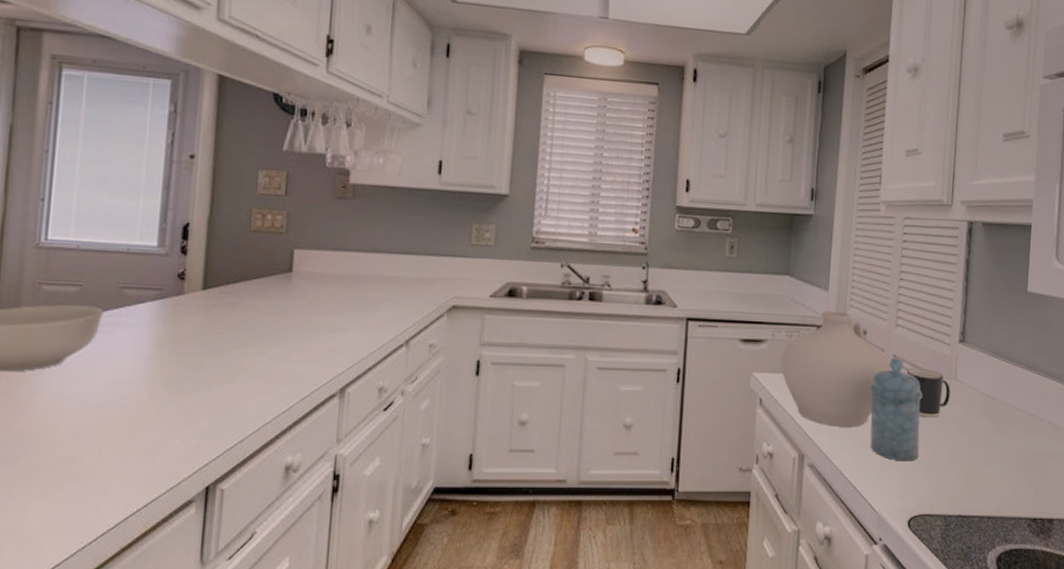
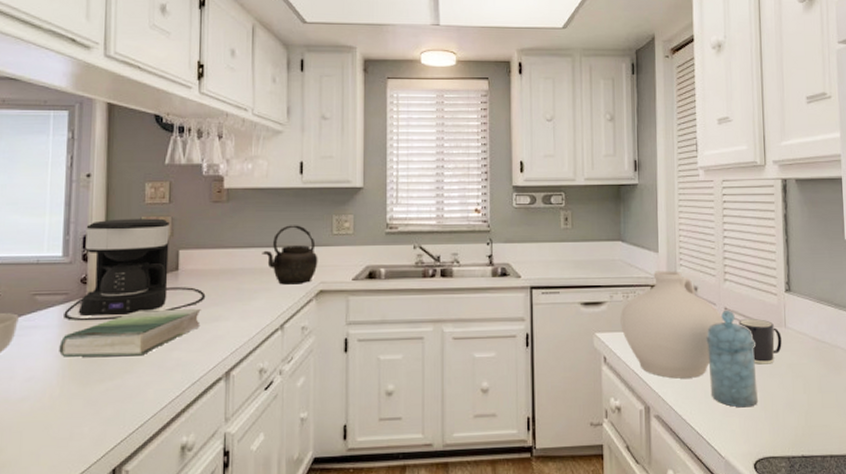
book: none [149,313,316,365] -> present [59,308,201,357]
coffee maker: none [156,208,322,323] -> present [64,218,206,322]
kettle: none [389,230,453,298] -> present [262,225,318,285]

